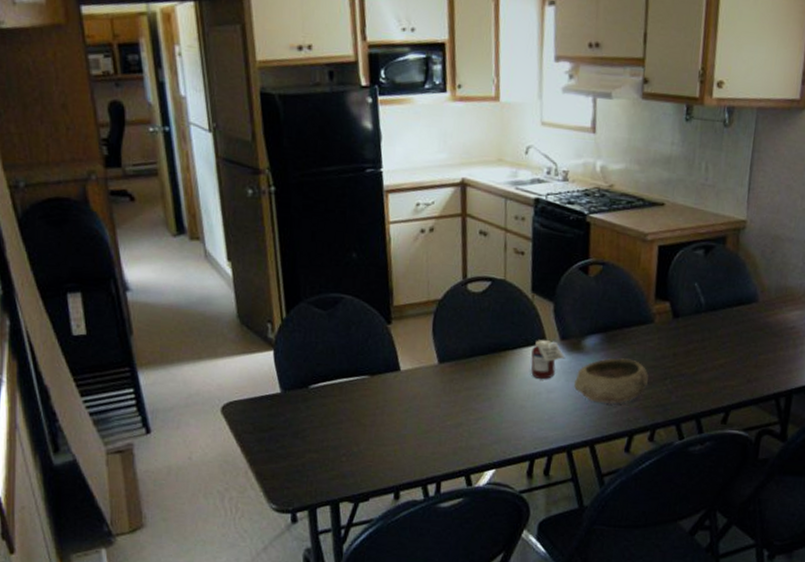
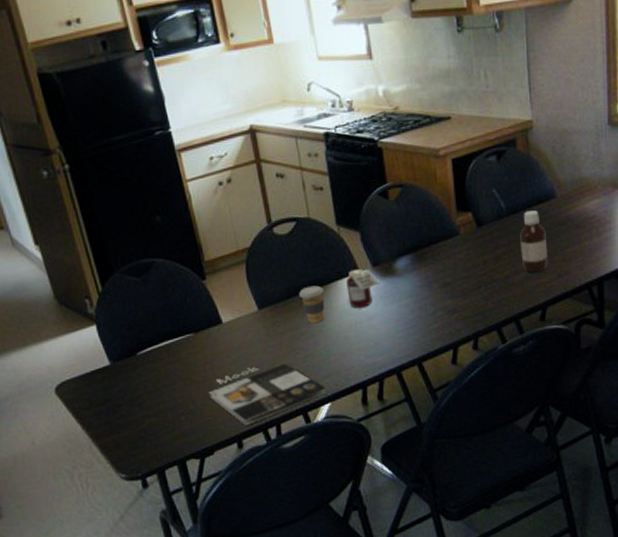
magazine: none [374,420,493,478] -> present [208,363,326,426]
coffee cup: none [481,348,508,387] -> present [298,285,325,324]
bowl: present [573,358,649,405] -> none [392,273,464,322]
bottle: none [712,310,742,374] -> present [520,210,548,273]

